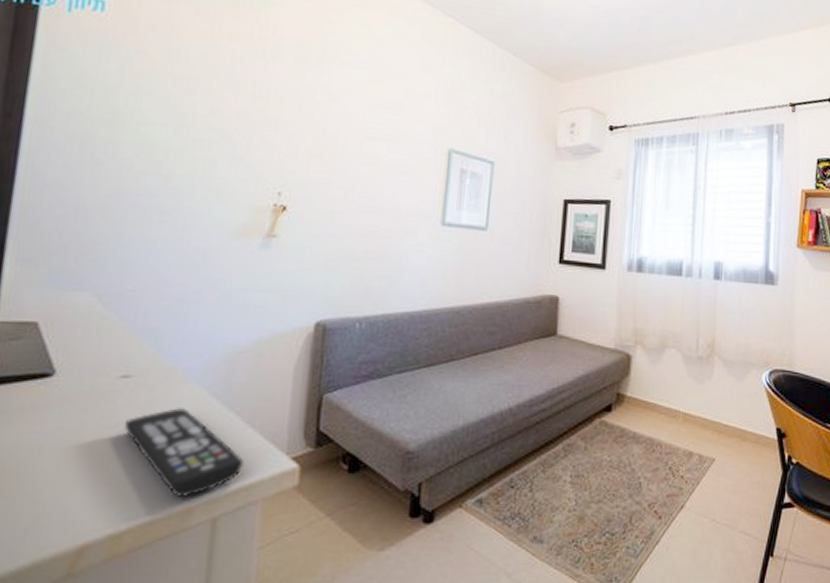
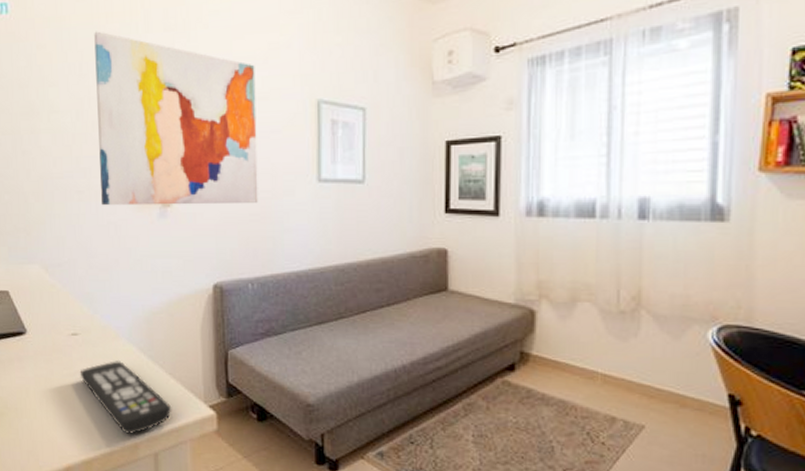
wall art: none [189,48,390,241] -> present [94,31,258,206]

